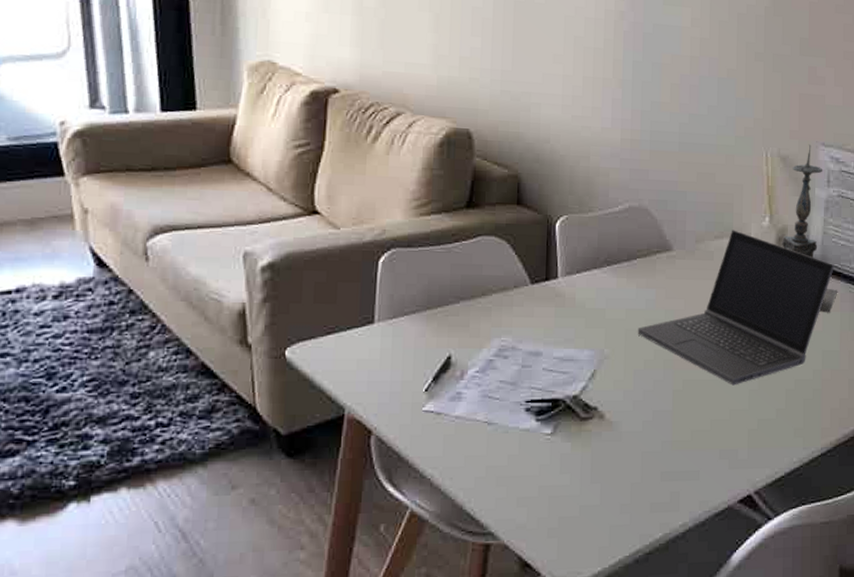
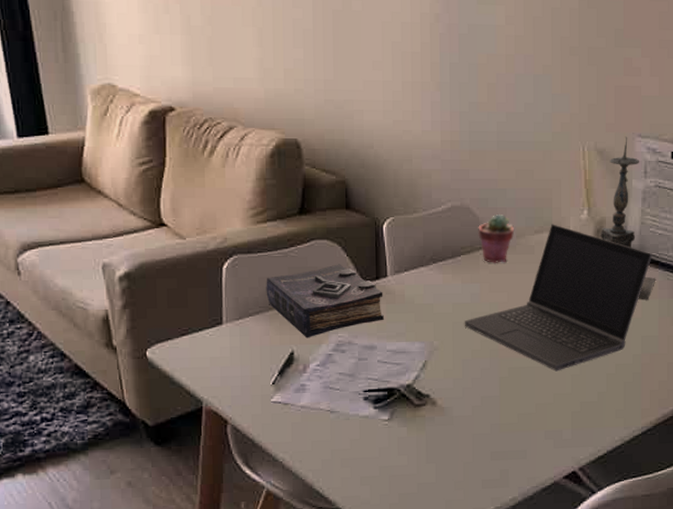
book: none [425,262,553,342] -> present [266,264,384,338]
potted succulent: none [654,216,694,268] -> present [477,213,515,263]

